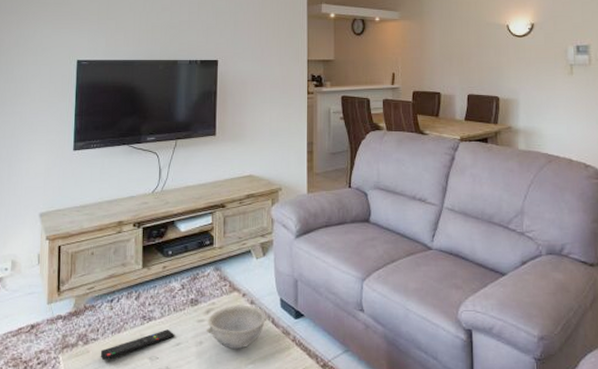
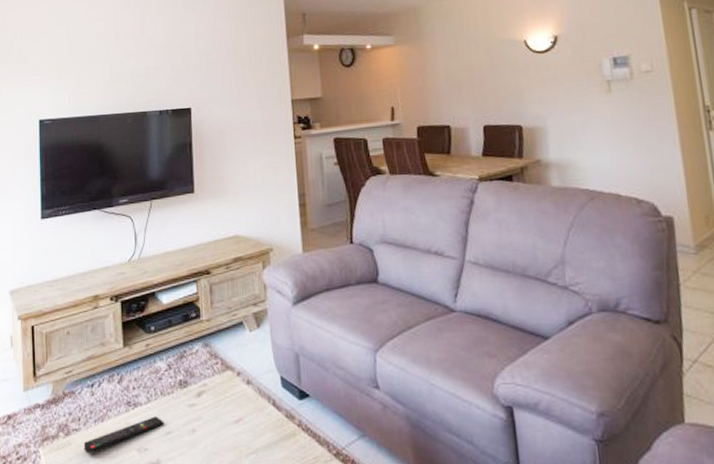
bowl: present [205,304,268,350] -> none [198,385,268,438]

